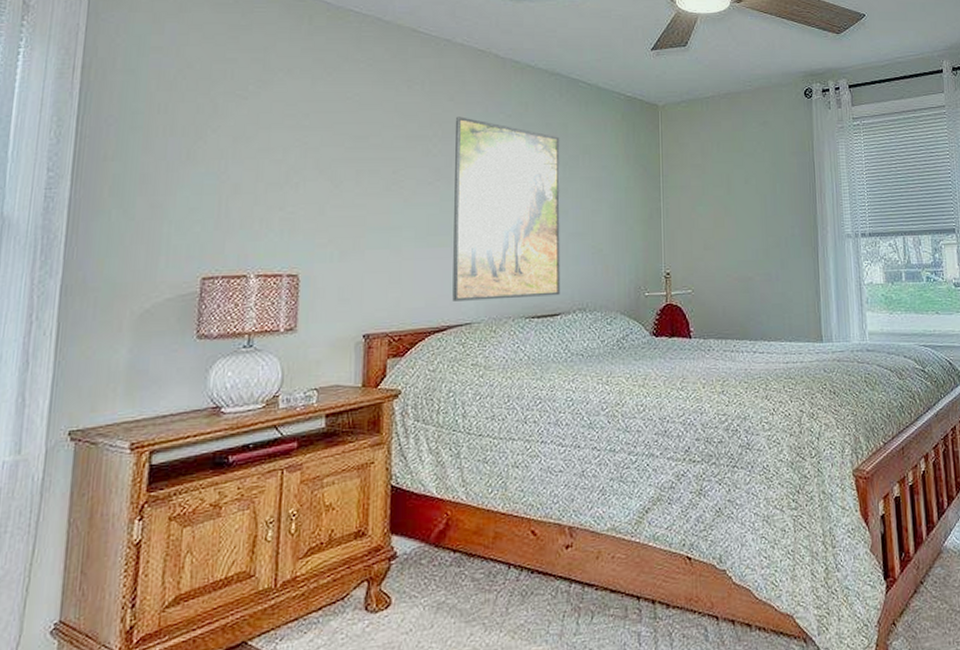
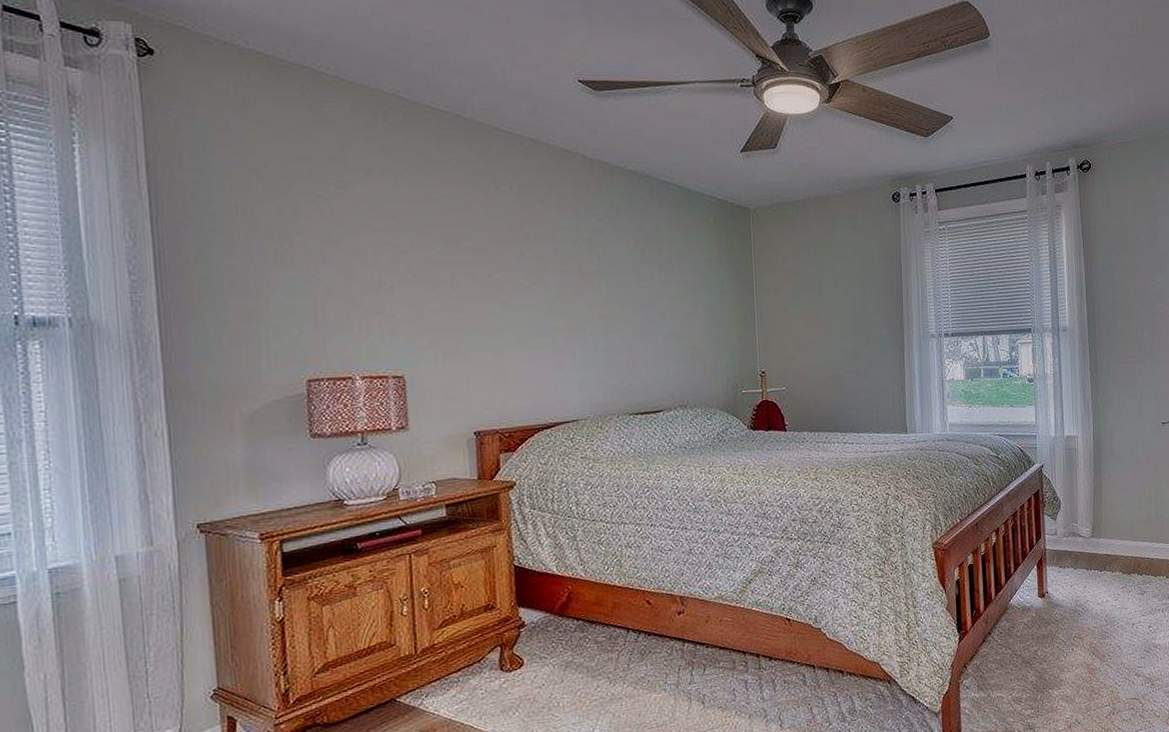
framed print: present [452,116,560,301] -> none [546,219,661,400]

